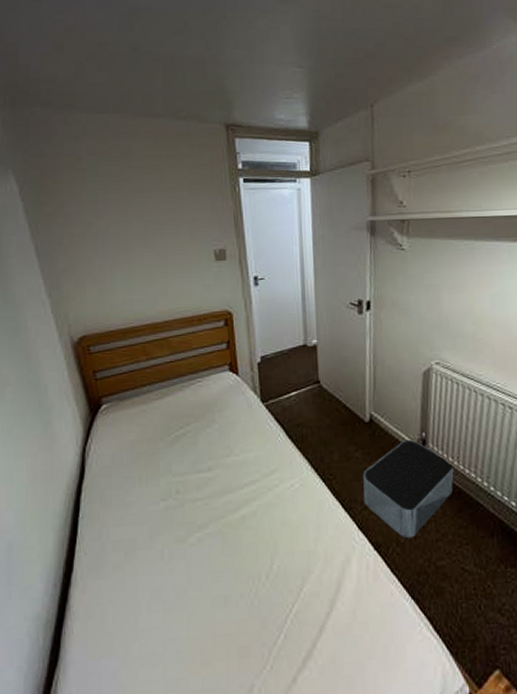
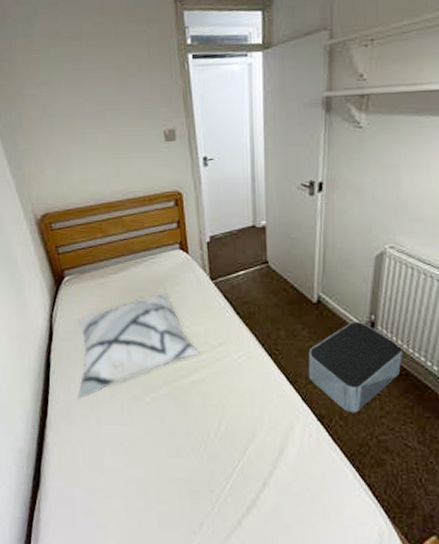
decorative pillow: none [109,419,250,550] -> present [76,294,199,401]

